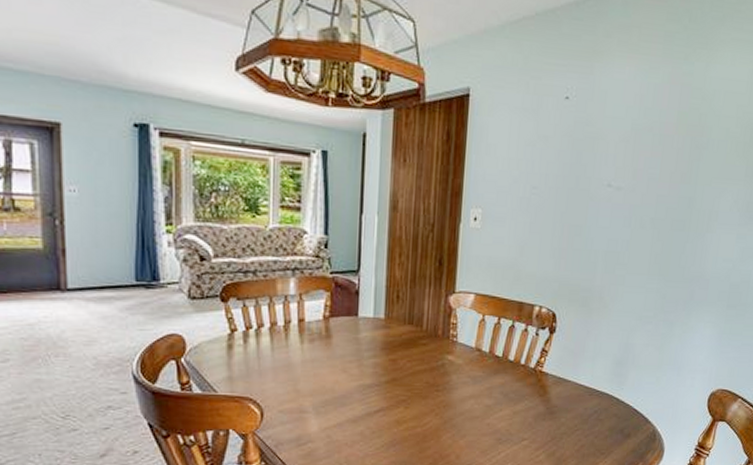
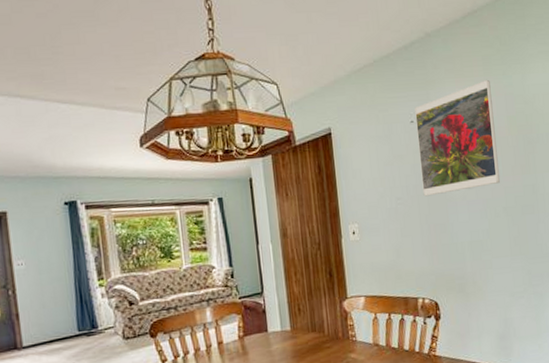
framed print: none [563,61,668,191] -> present [414,79,500,197]

